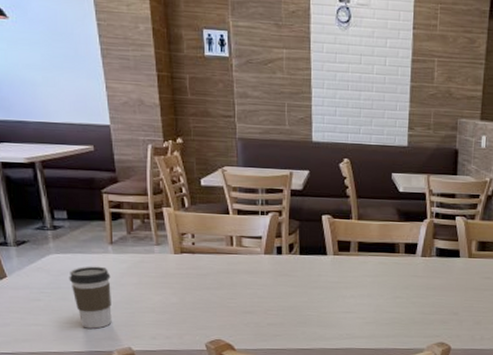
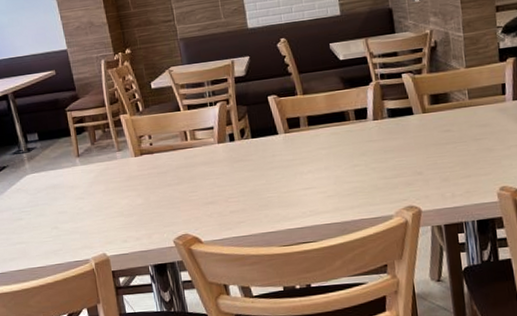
coffee cup: present [69,266,112,329] -> none [44,179,86,240]

